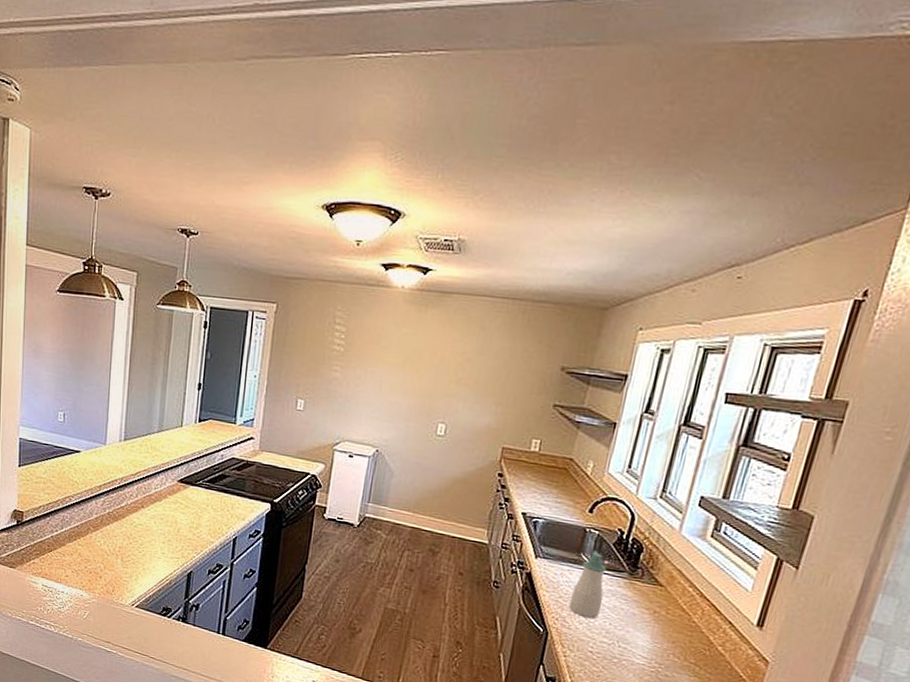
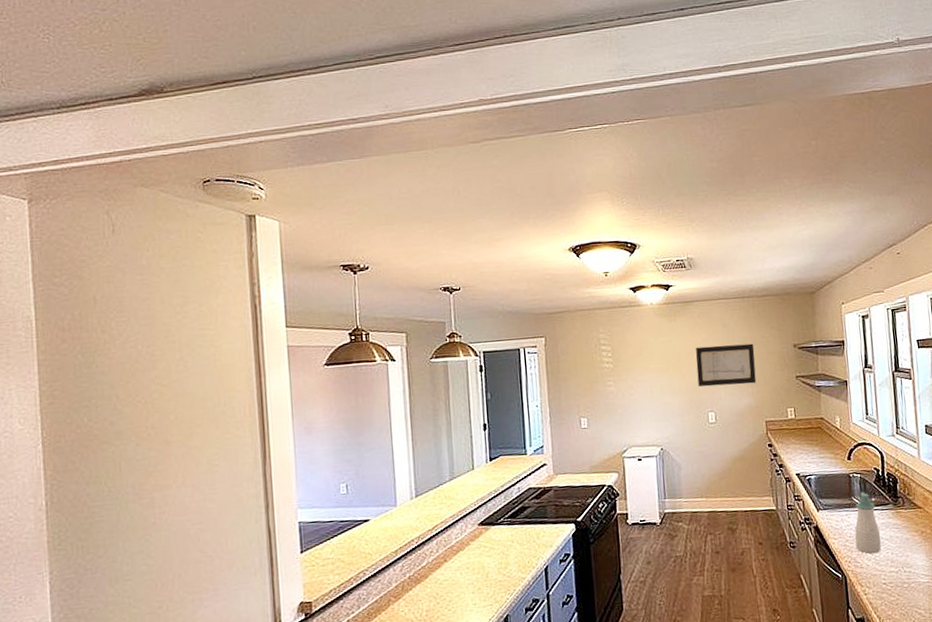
wall art: none [434,347,513,403] -> present [695,343,757,387]

